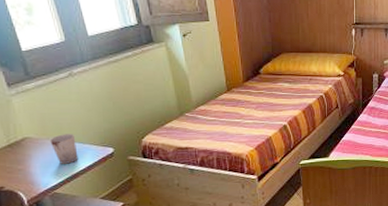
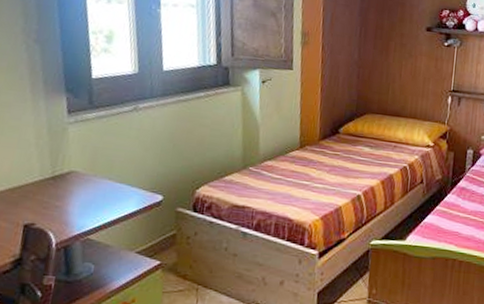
cup: present [50,134,79,164] -> none [96,172,125,207]

